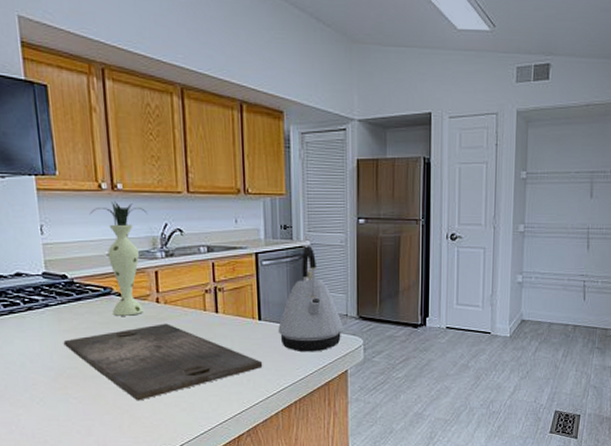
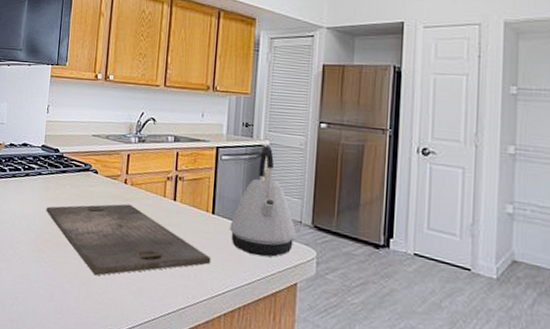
vase: present [89,200,148,316] -> none [84,89,130,193]

